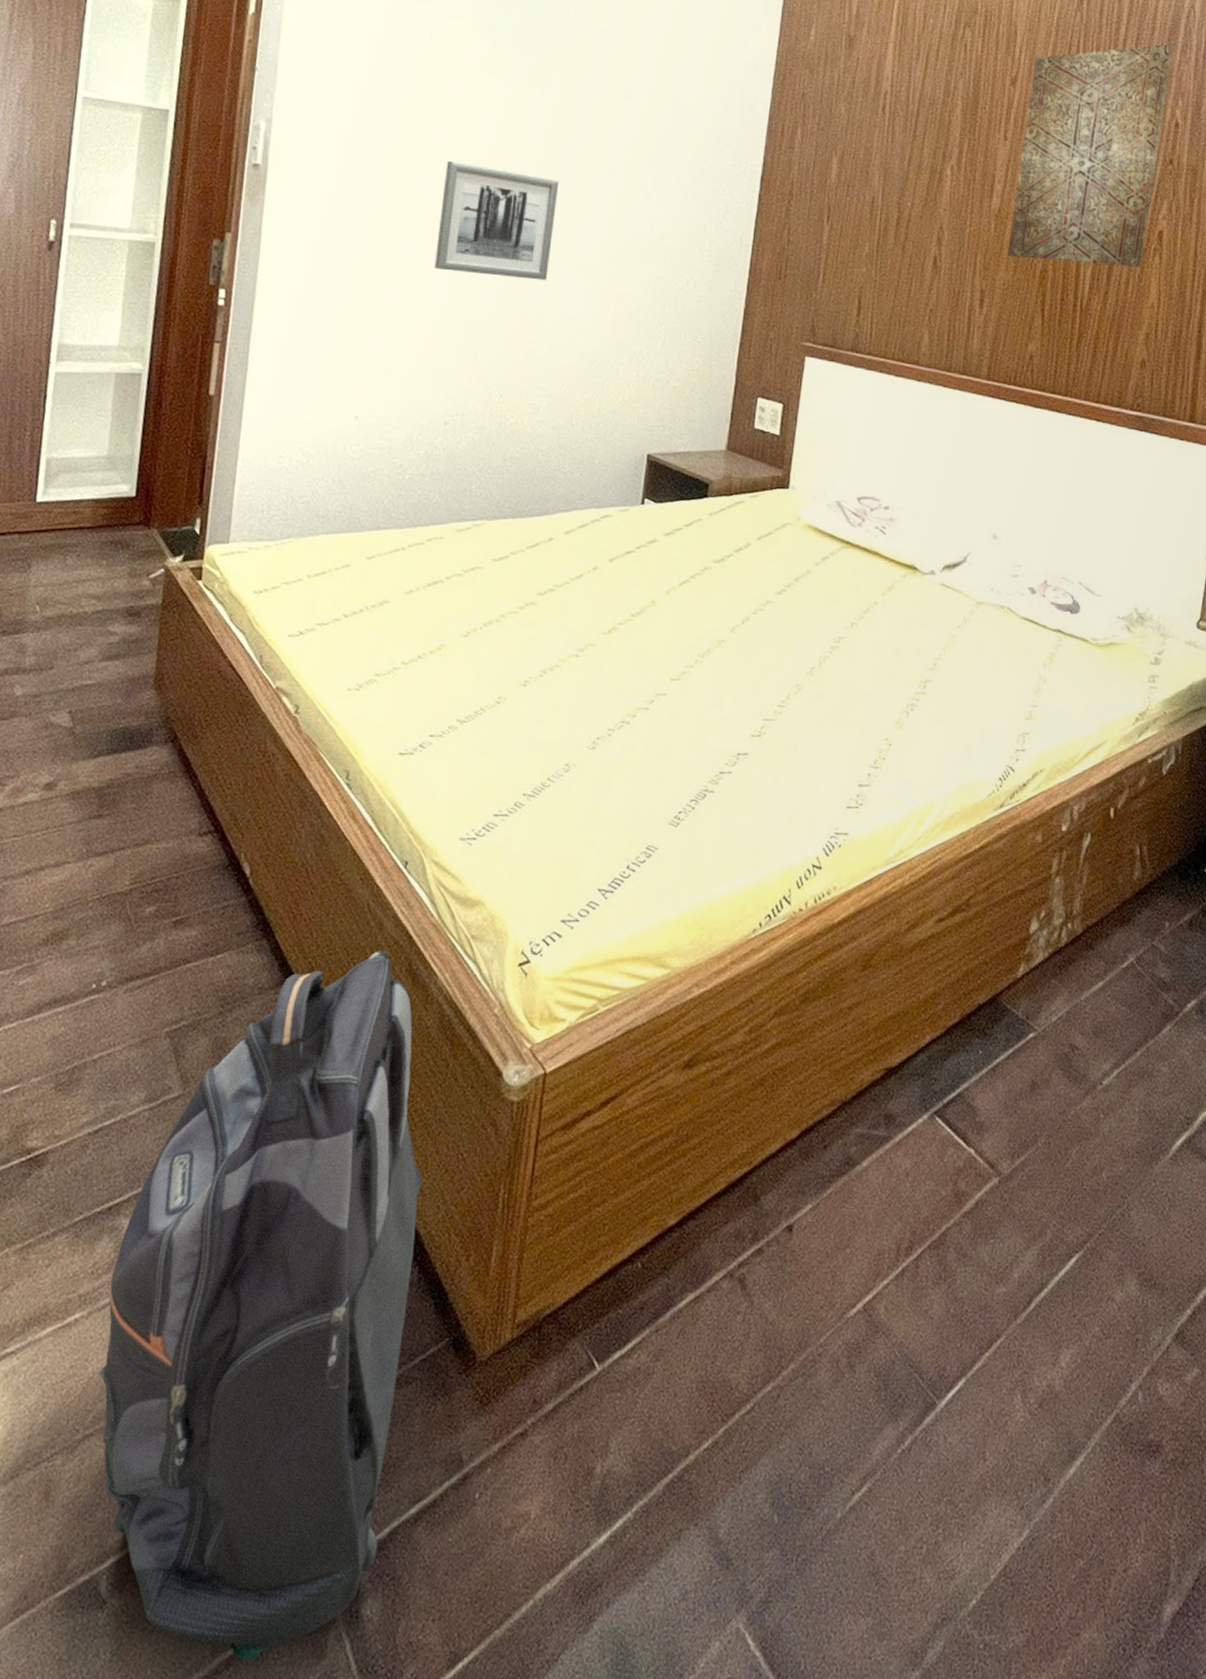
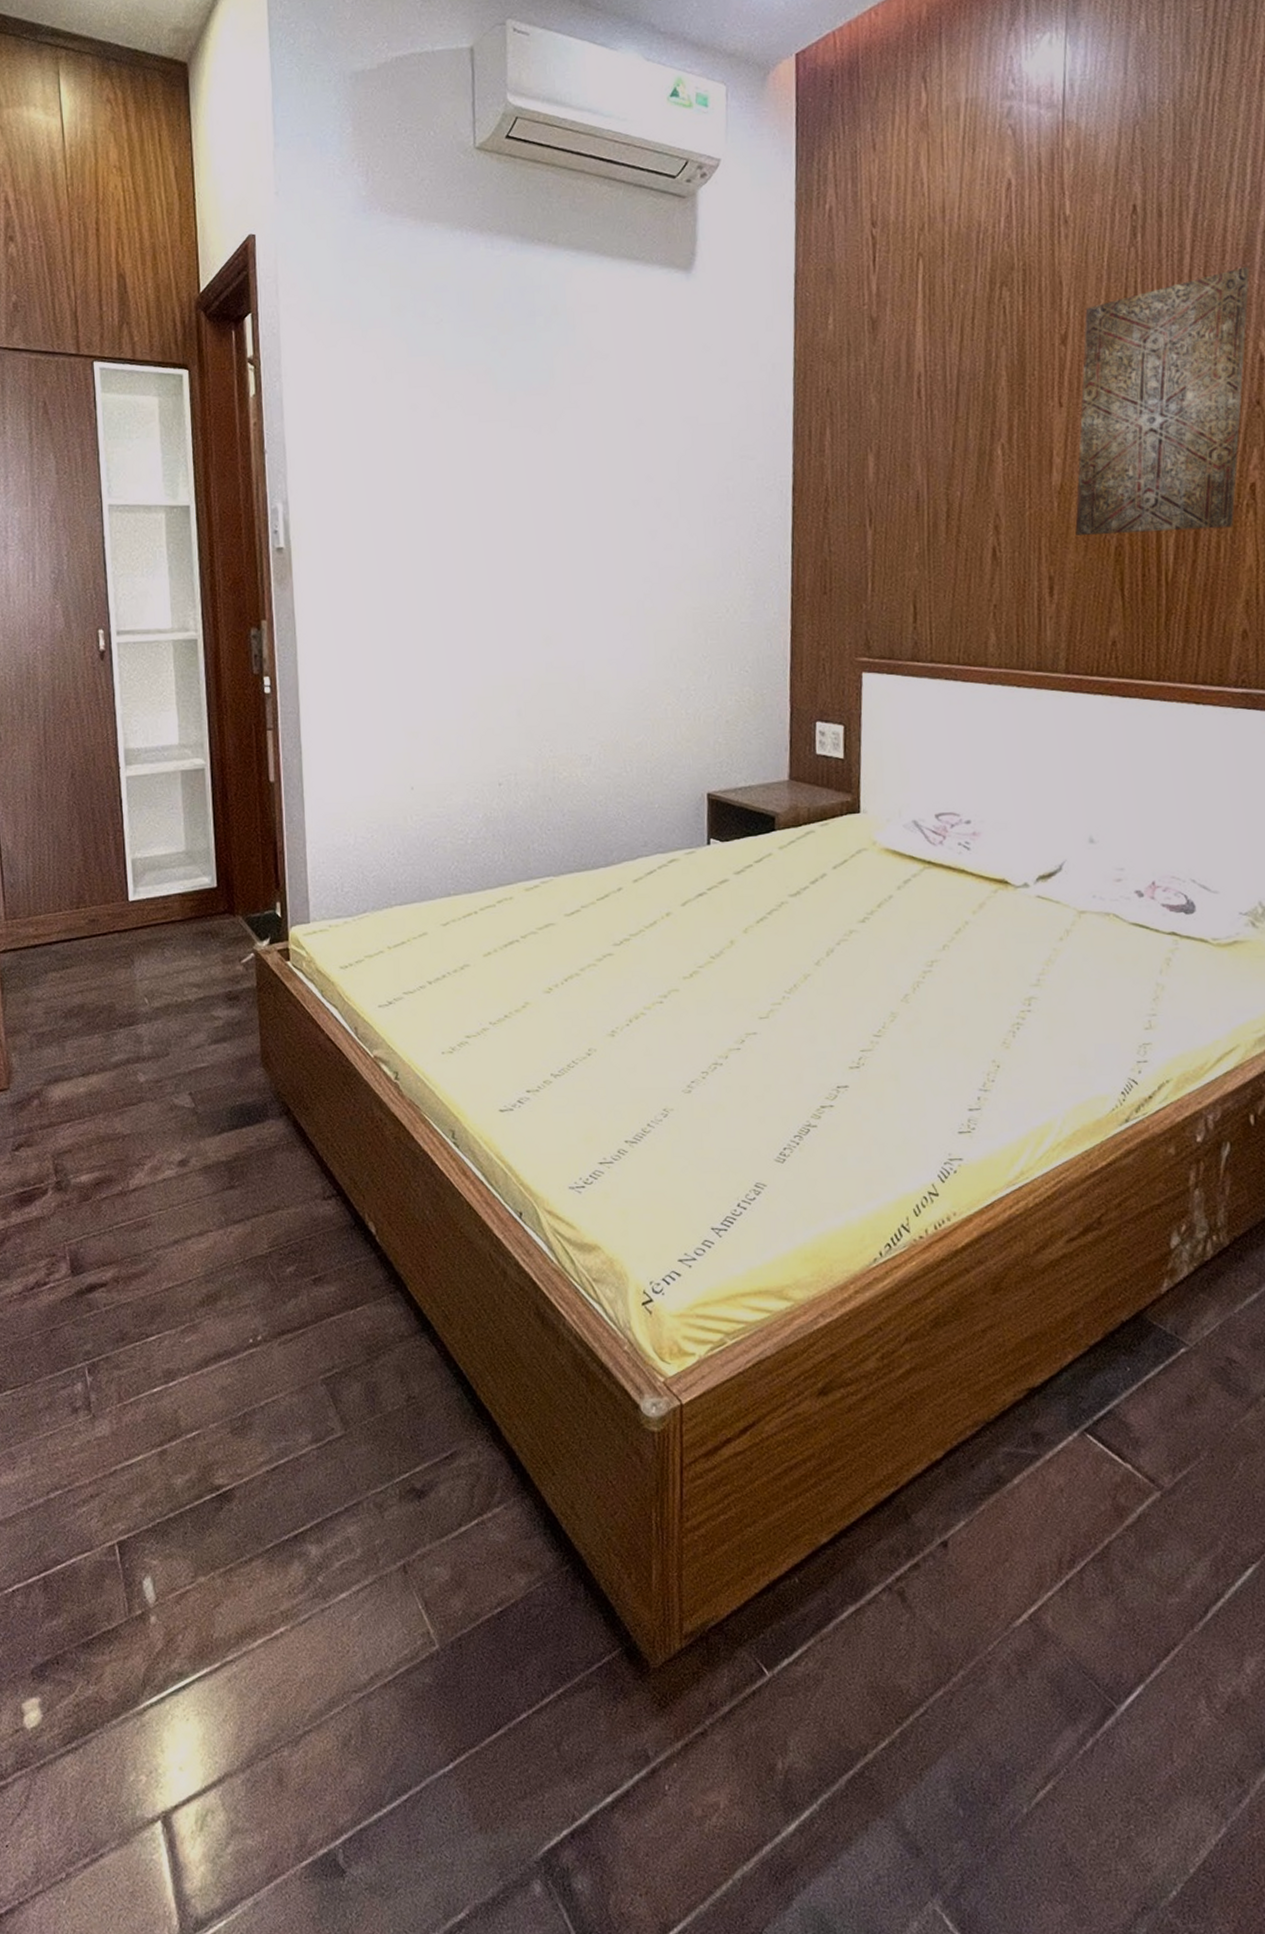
backpack: present [100,951,422,1660] -> none [305,1297,581,1923]
wall art: present [434,160,560,281] -> none [464,516,582,630]

